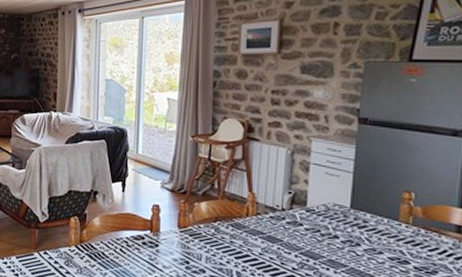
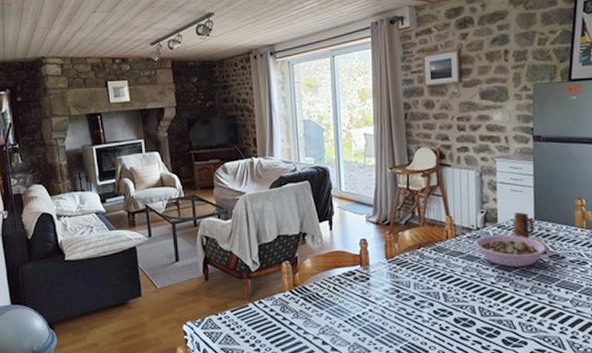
bowl: none [278,218,361,257] -> present [474,234,546,267]
mug: none [318,198,358,235] -> present [509,212,543,244]

